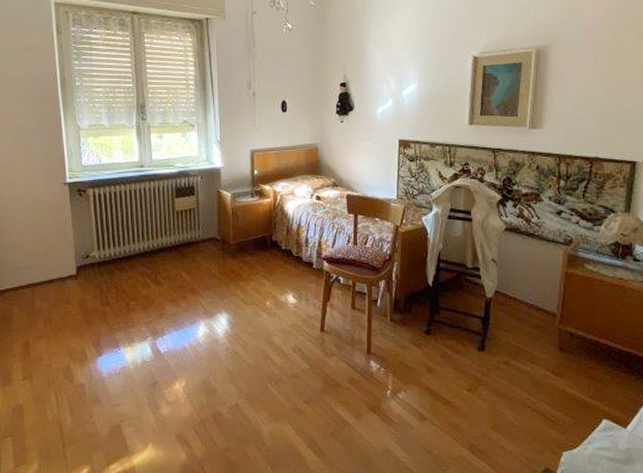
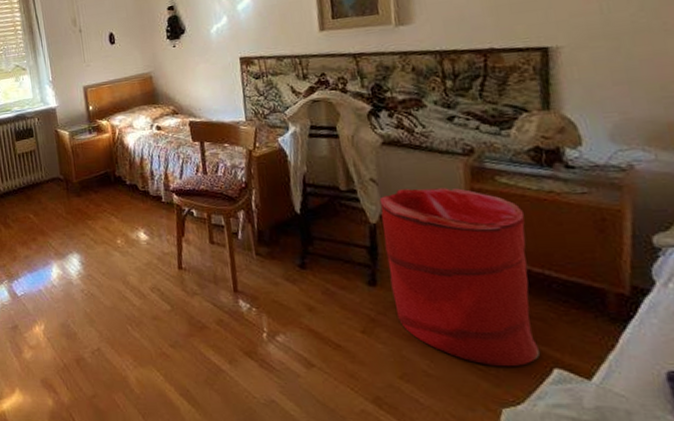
laundry hamper: none [495,270,601,419] -> present [379,188,539,367]

